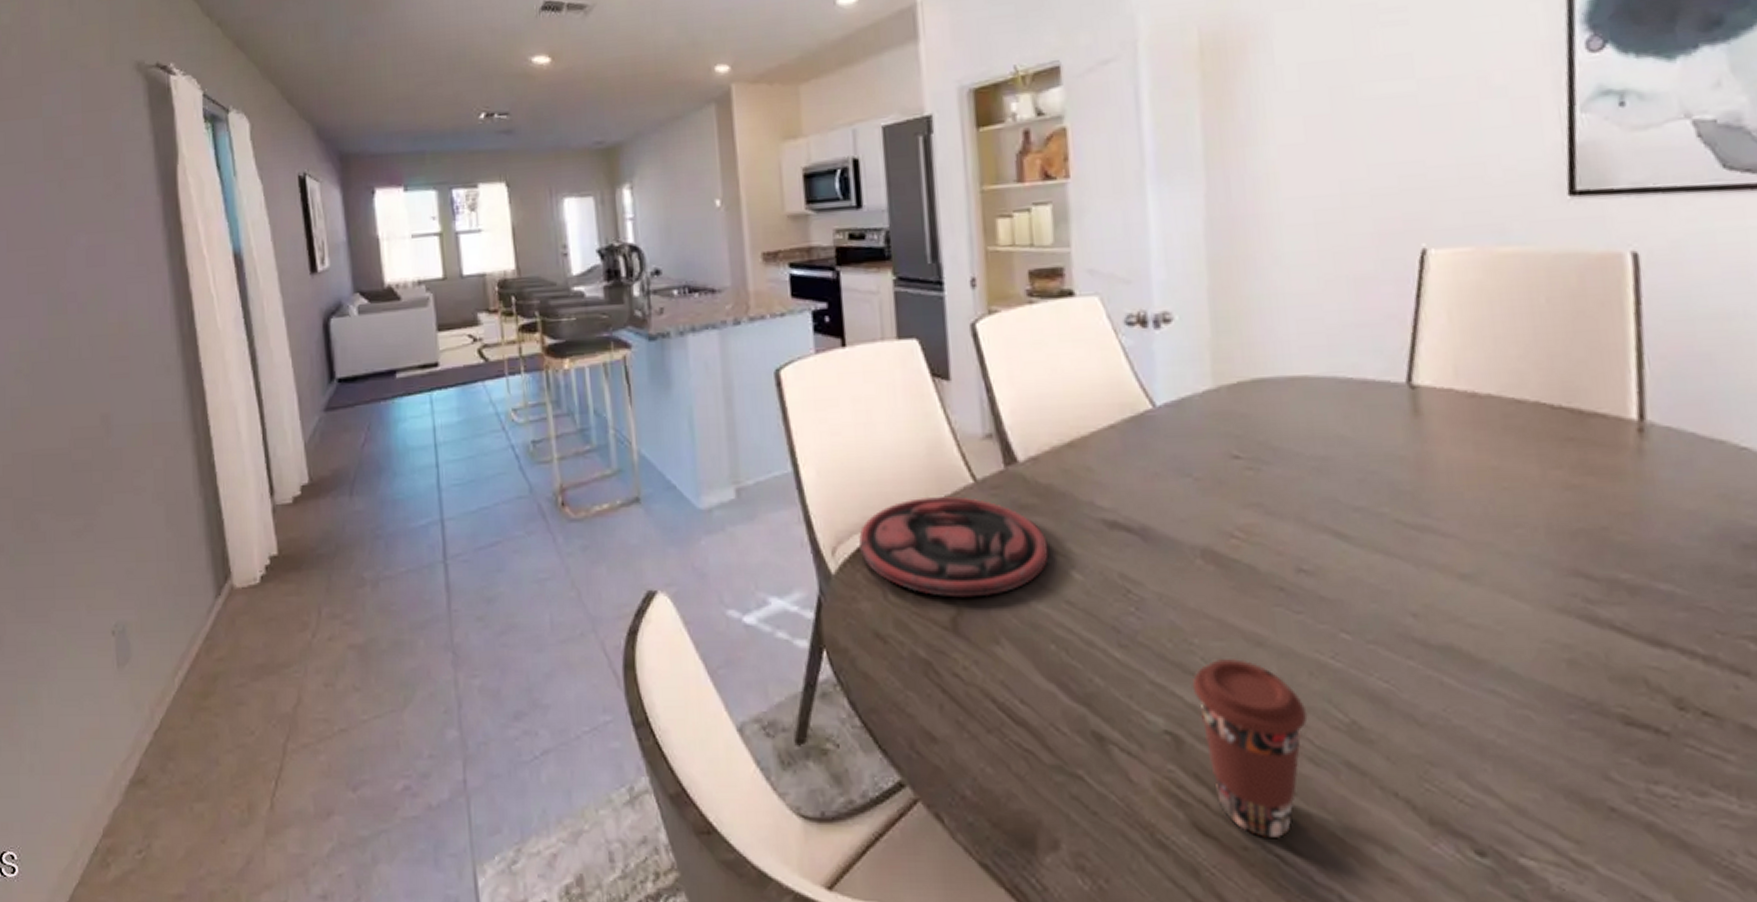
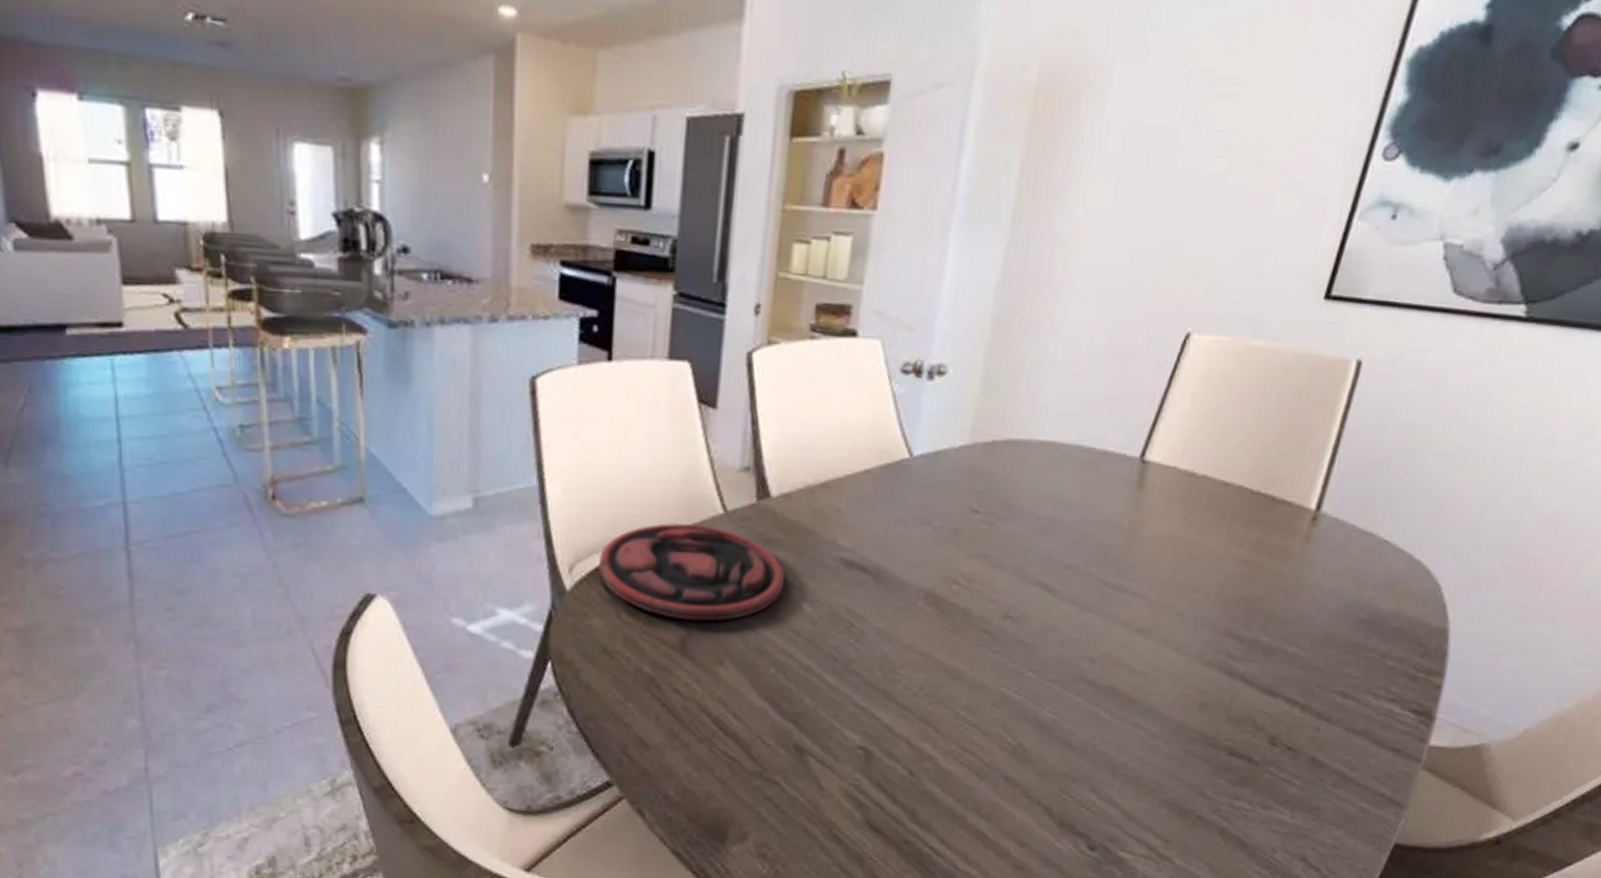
coffee cup: present [1192,659,1308,837] -> none [890,688,984,834]

